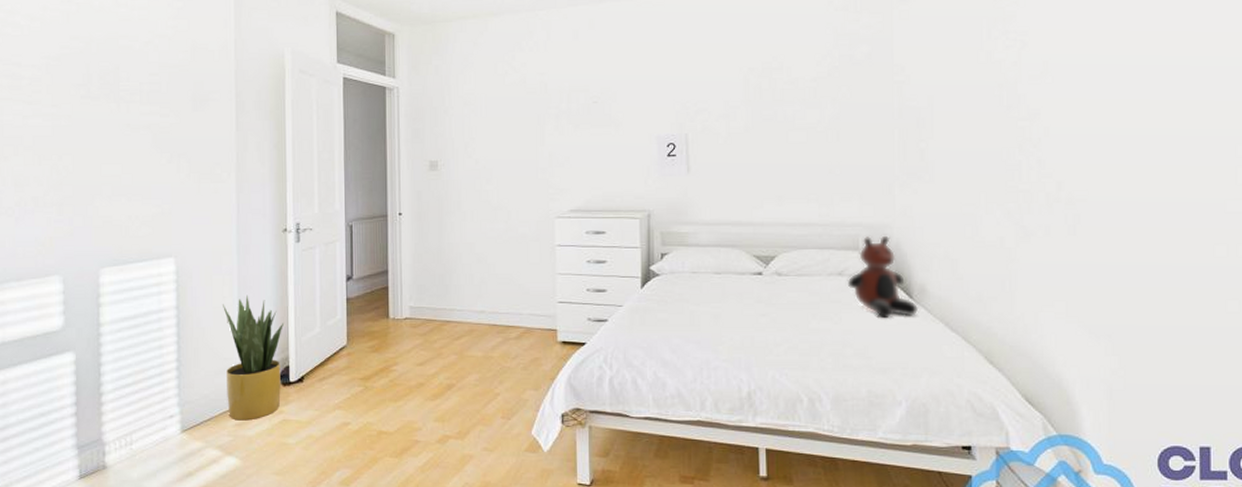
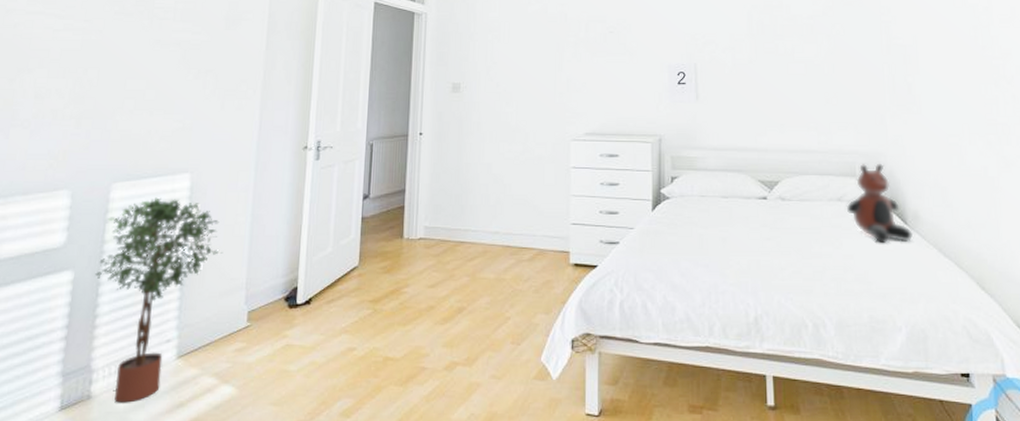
potted tree: none [95,281,213,472] -> present [95,197,222,403]
planter: present [223,295,285,421] -> none [229,212,297,346]

